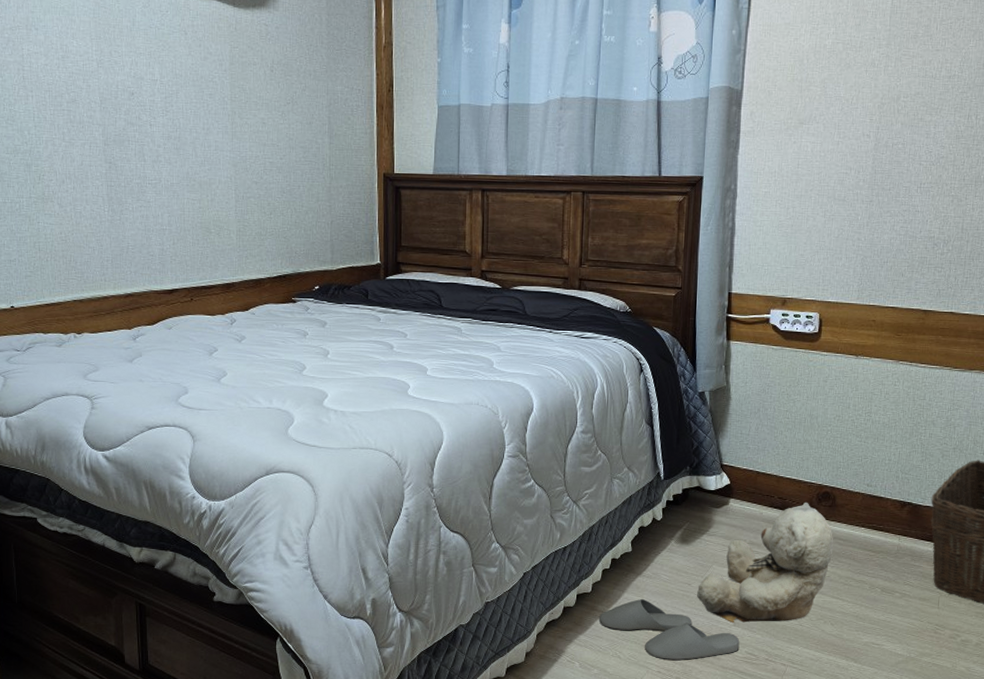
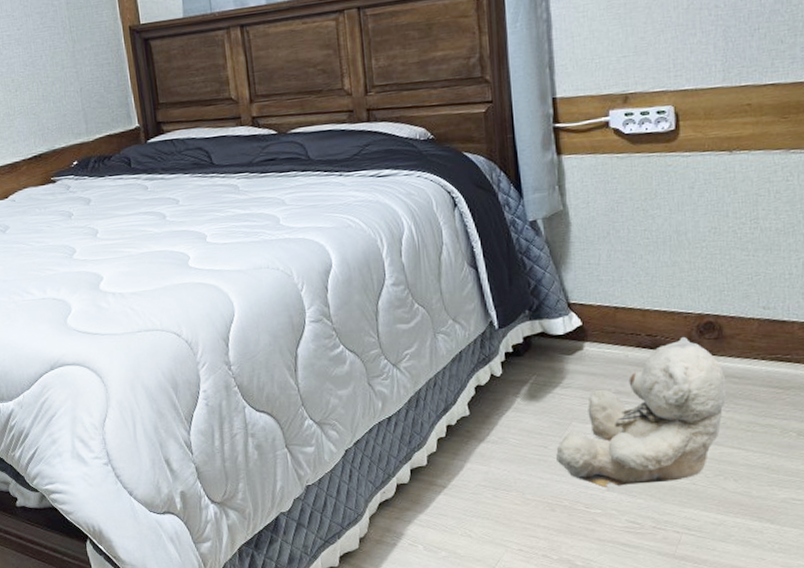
slippers: present [599,598,740,661] -> none [440,467,618,536]

